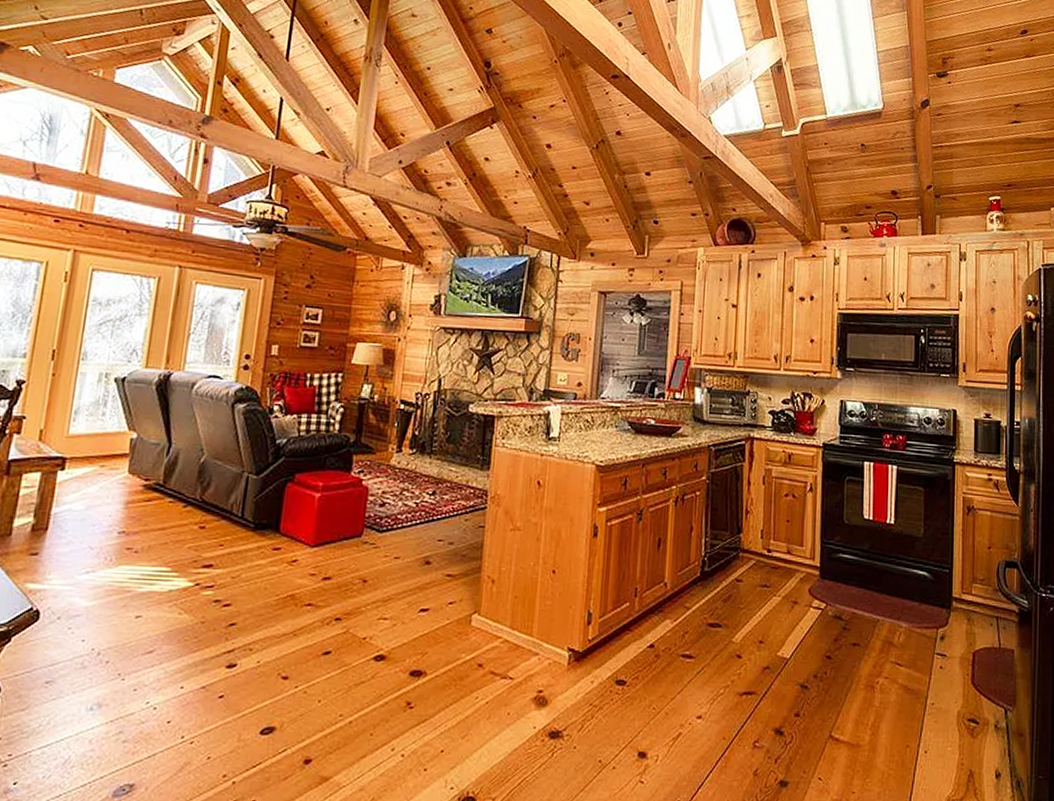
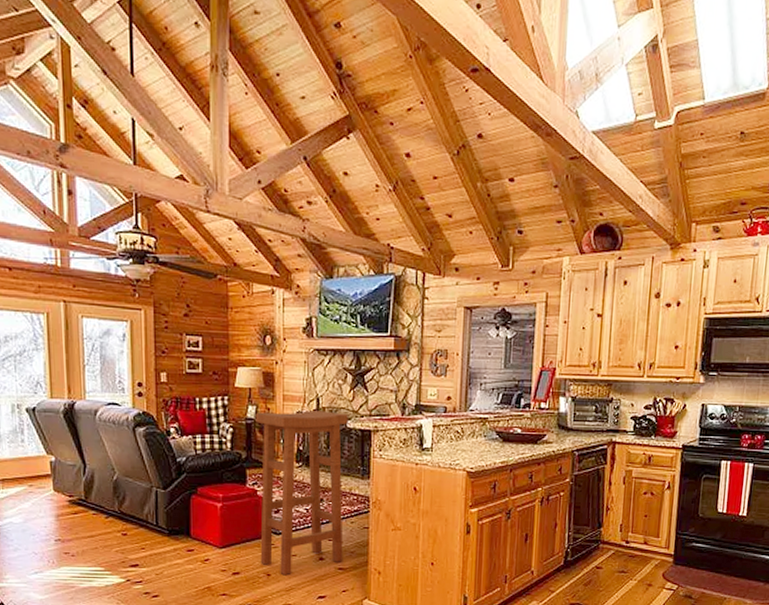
bar stool: none [357,391,471,583] -> present [255,411,348,576]

